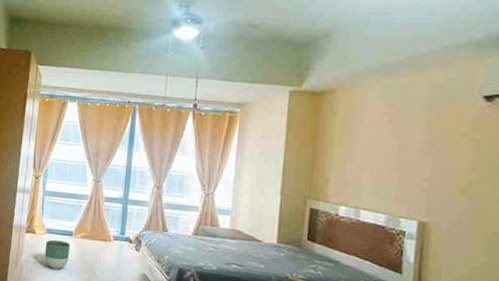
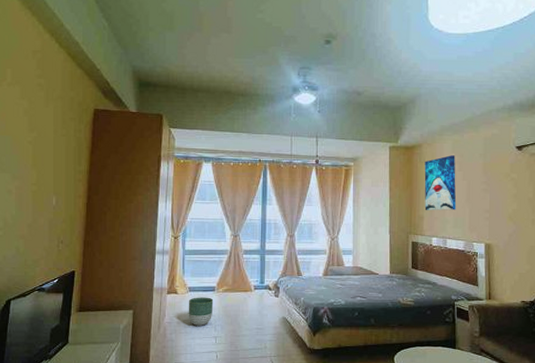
wall art: none [332,104,384,175] -> present [424,155,457,210]

